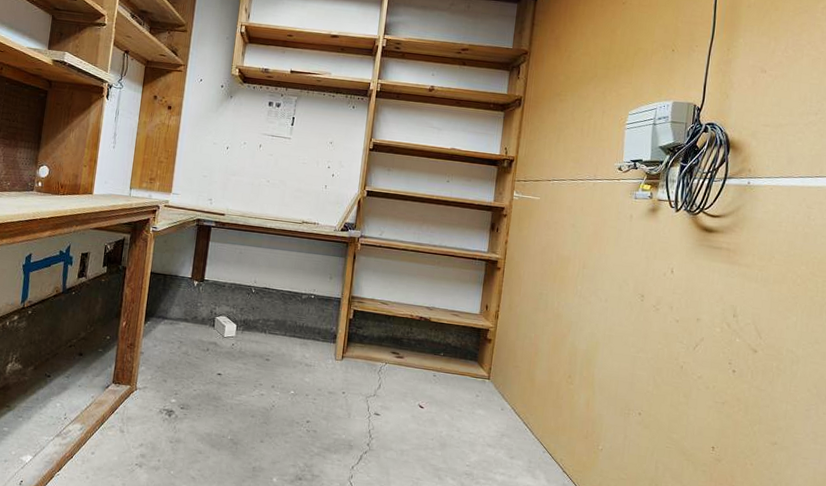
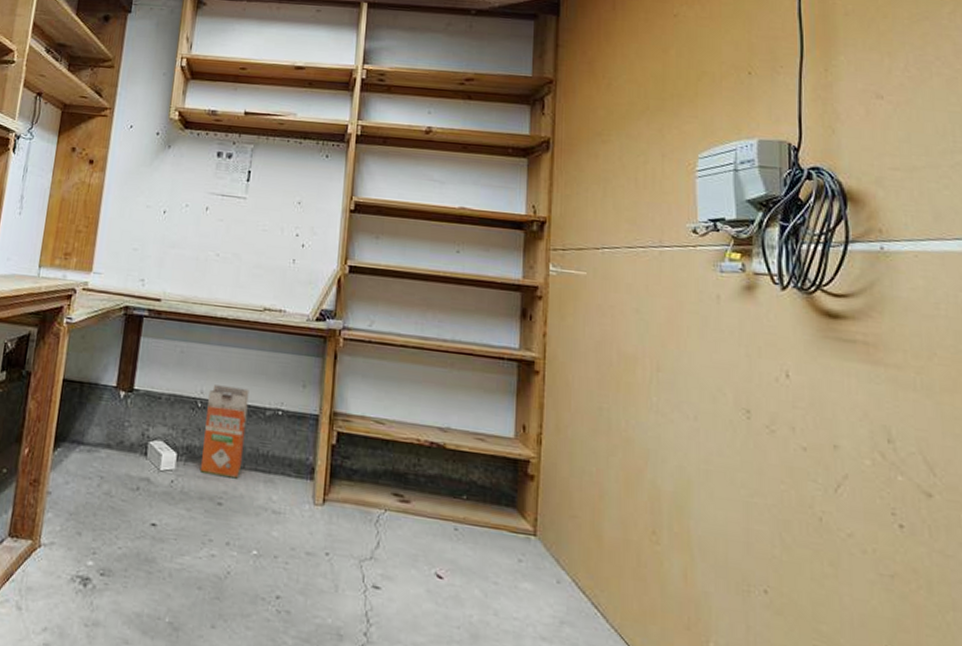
waste bin: none [253,277,291,343] -> present [200,385,249,479]

